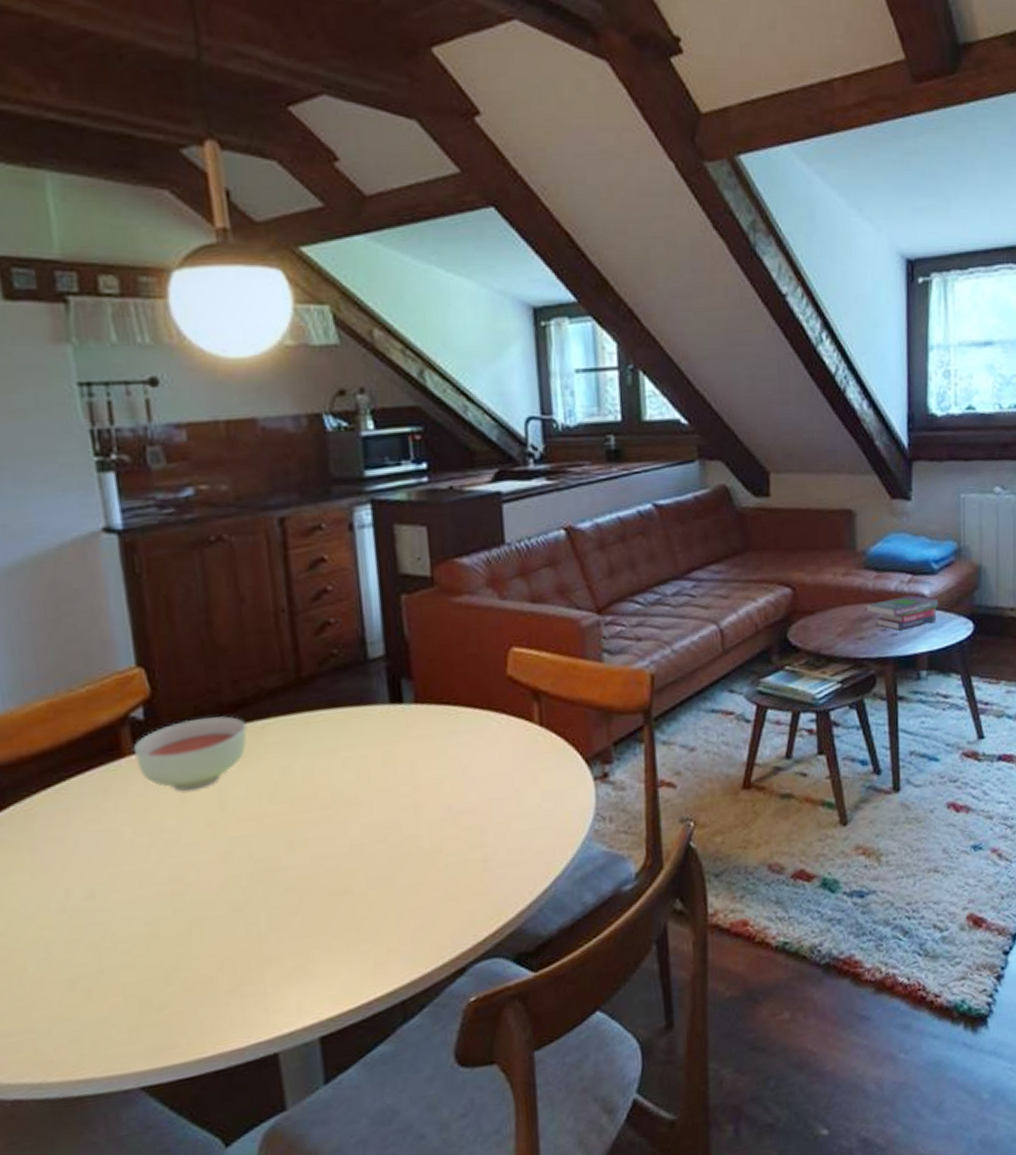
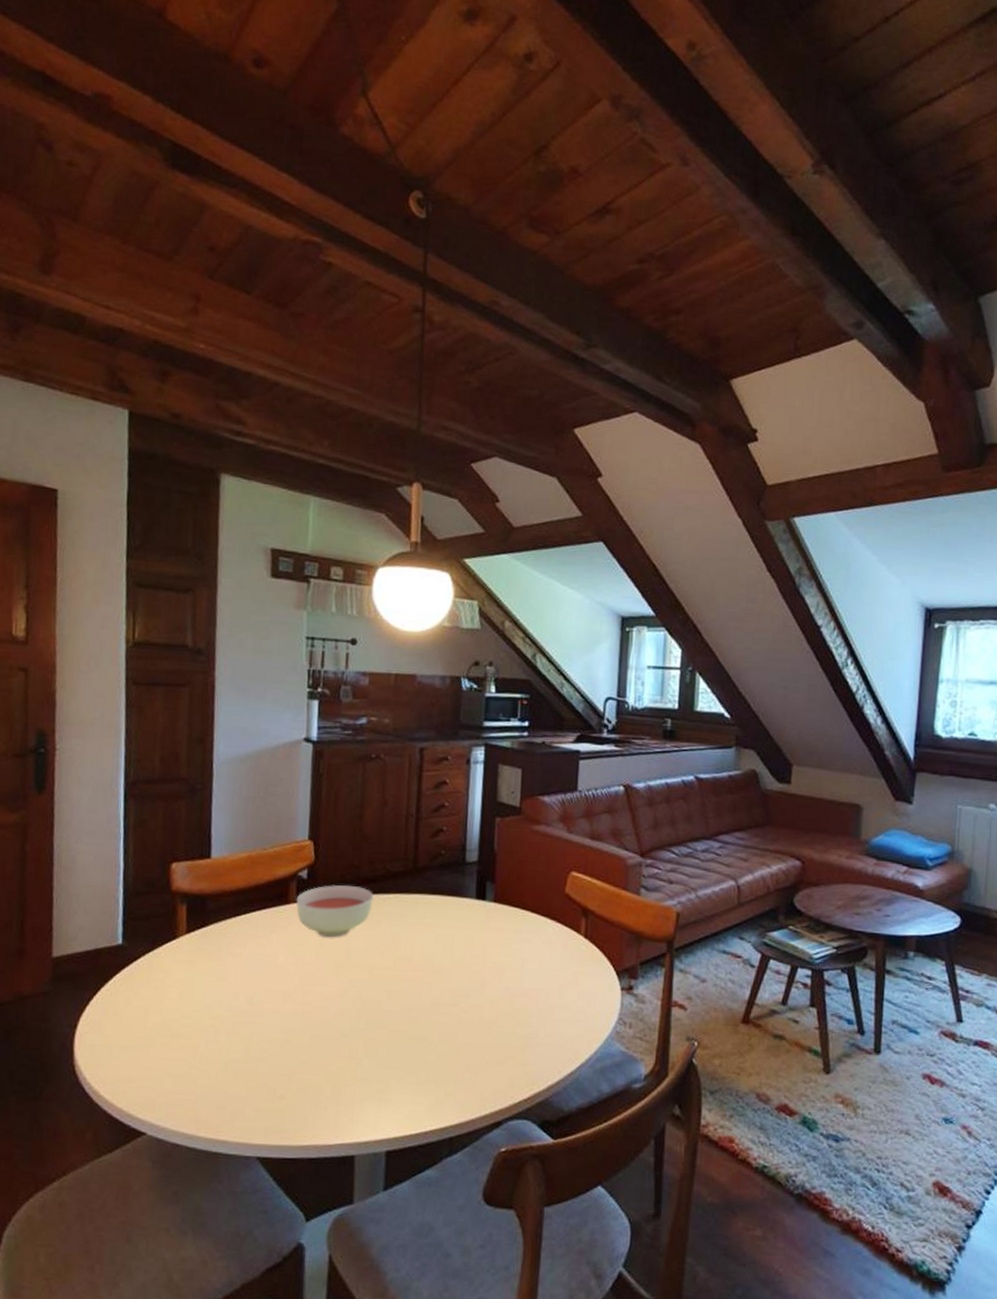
books: present [867,595,938,631] -> none [865,884,929,913]

